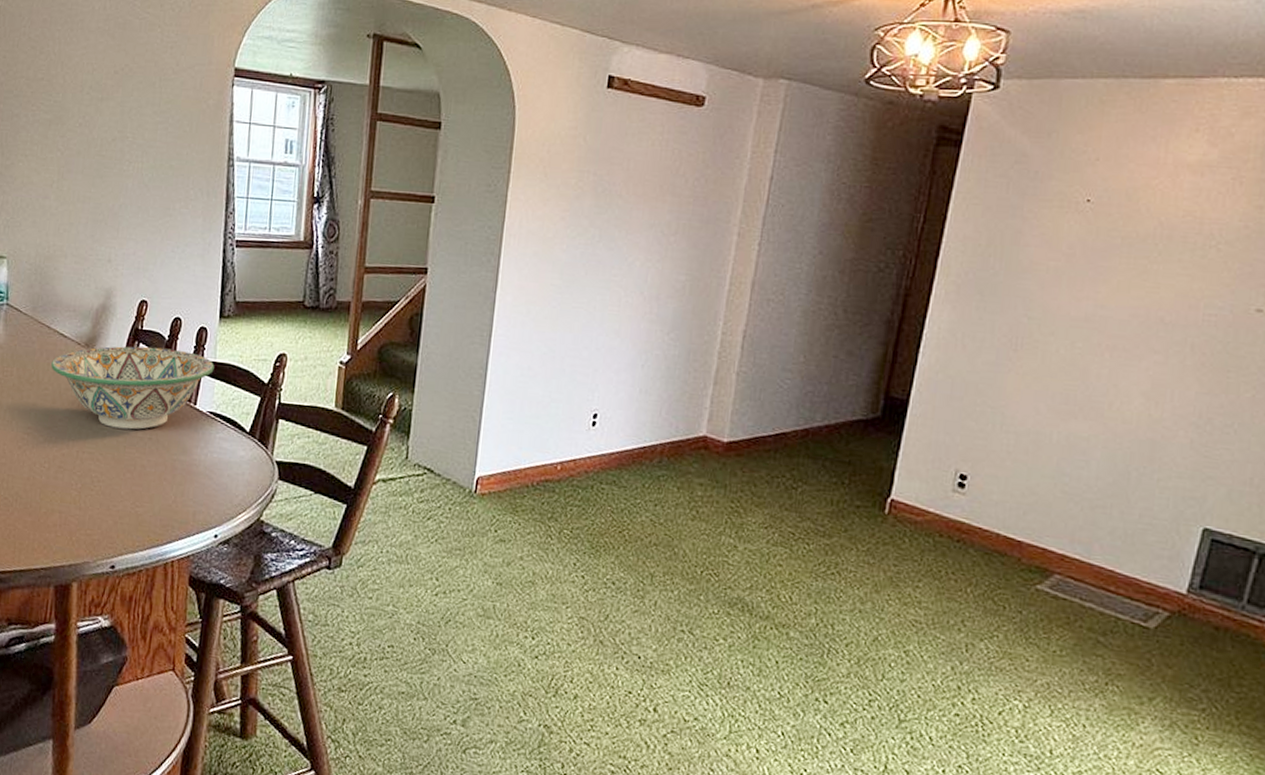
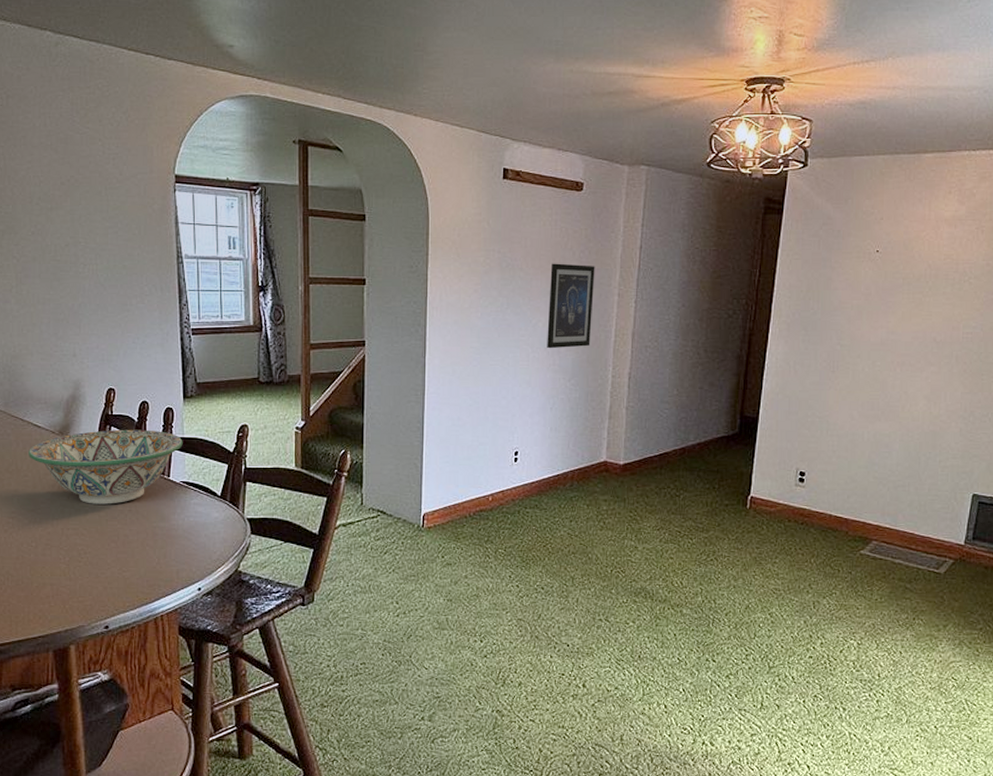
wall art: none [644,191,712,295] -> present [547,263,595,349]

